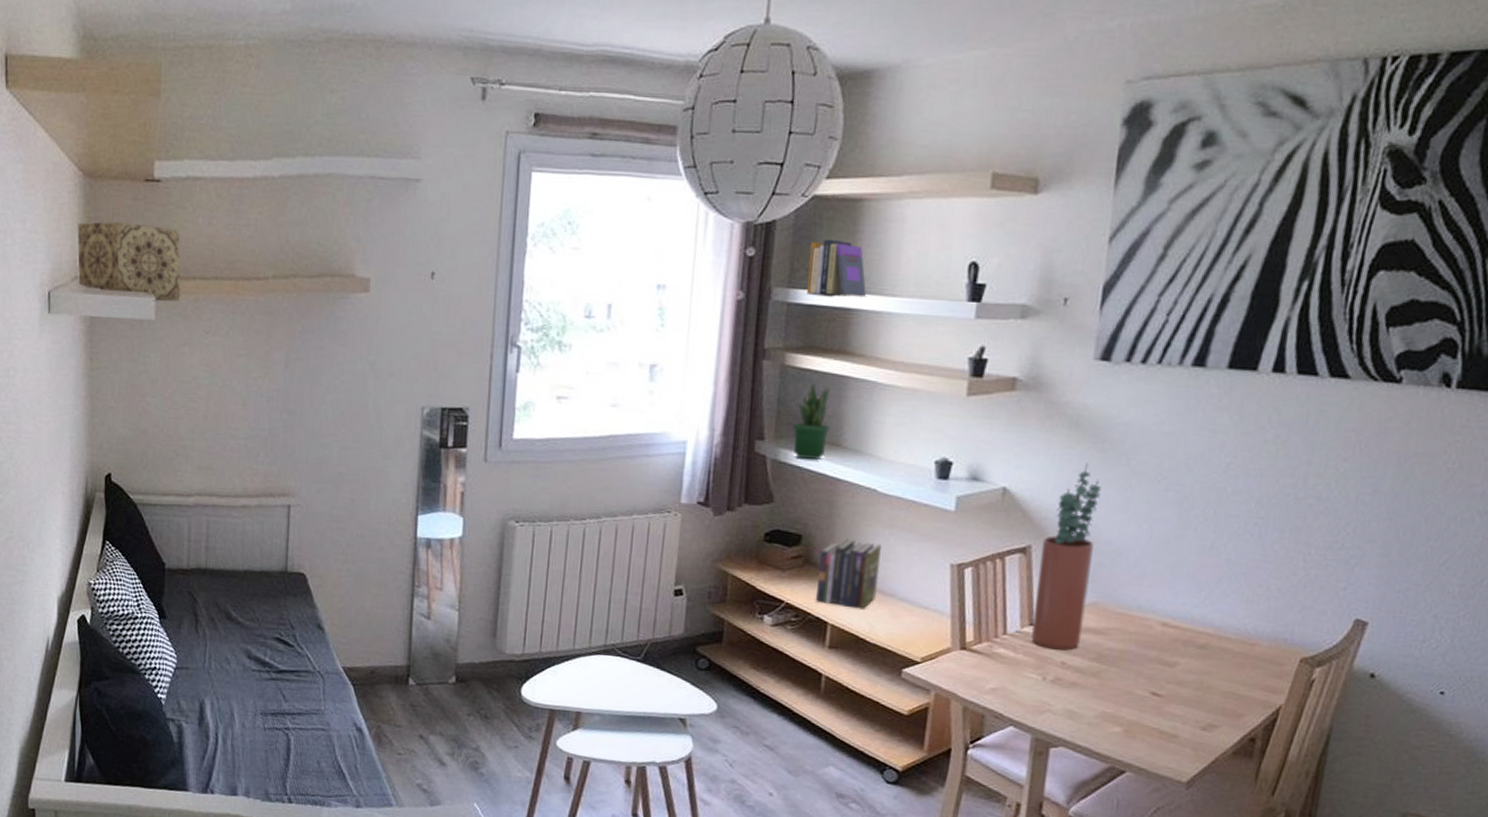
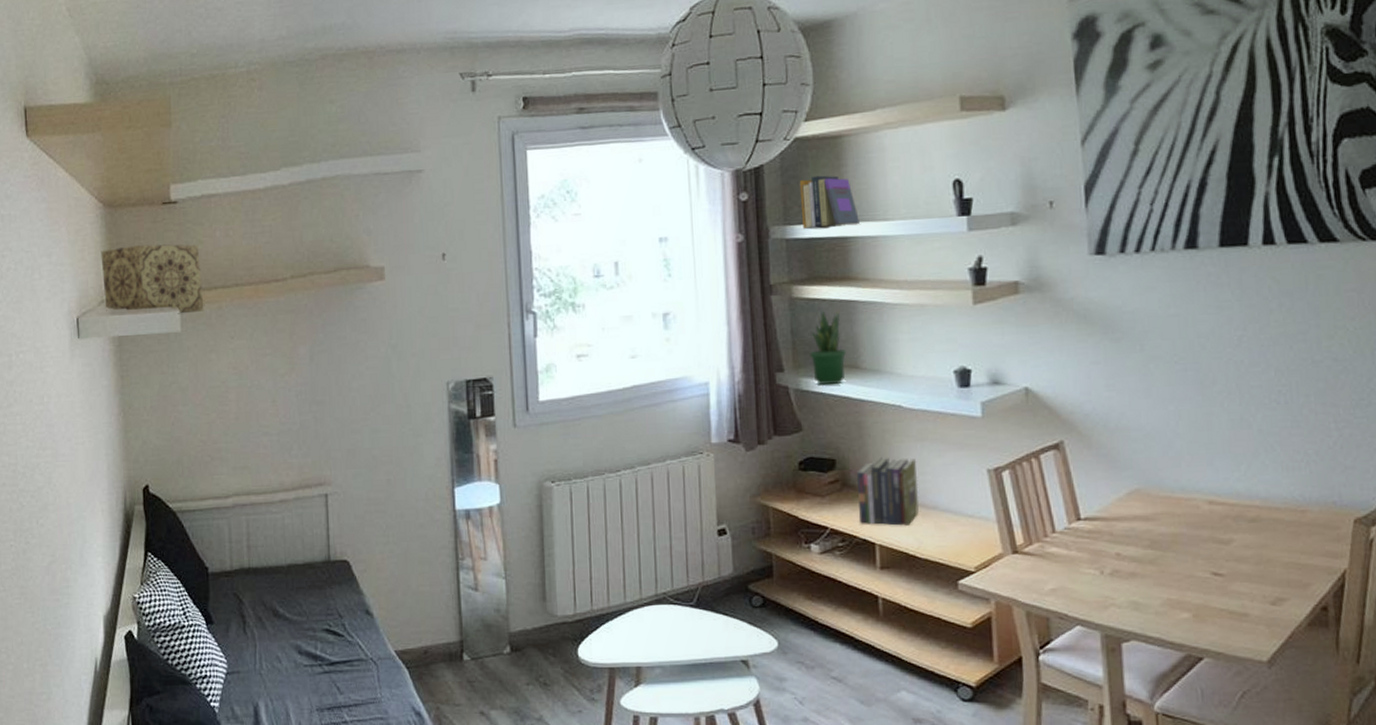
vase: present [1031,463,1101,650] -> none [1073,354,1131,542]

